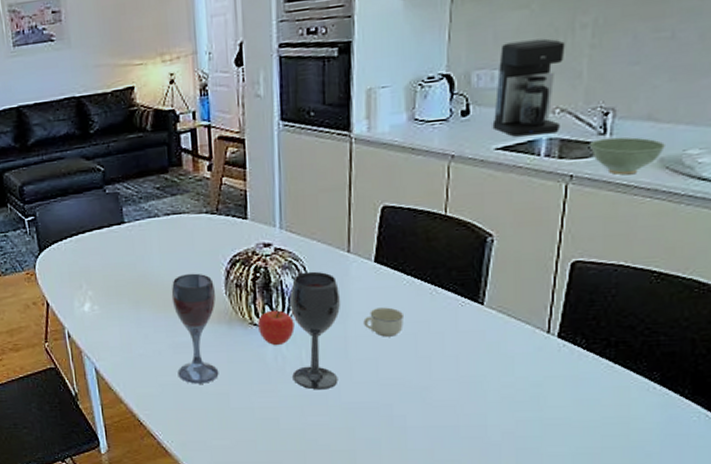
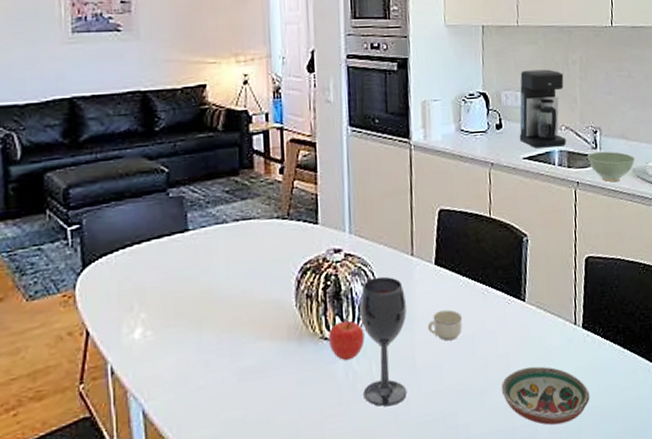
cup: present [171,273,219,384] -> none [237,284,288,417]
decorative bowl: none [446,370,559,430] -> present [501,366,590,426]

